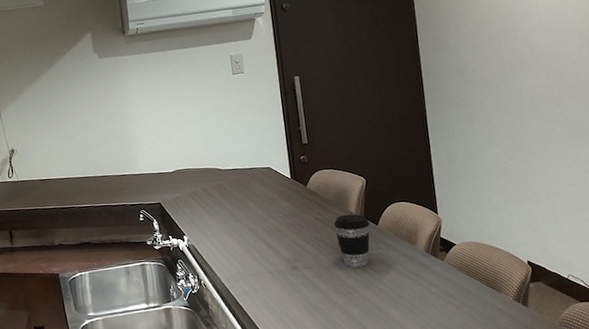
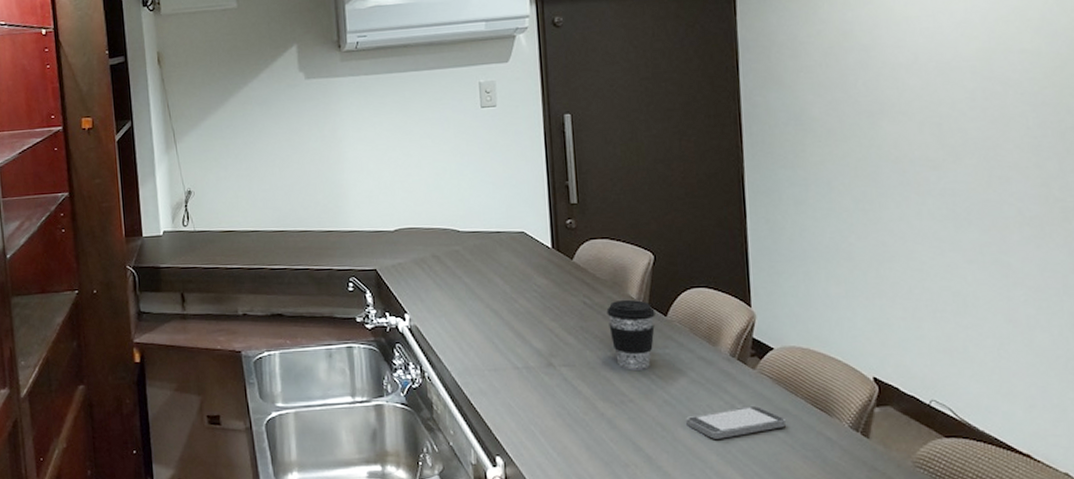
smartphone: none [397,288,468,316] -> present [686,405,786,439]

